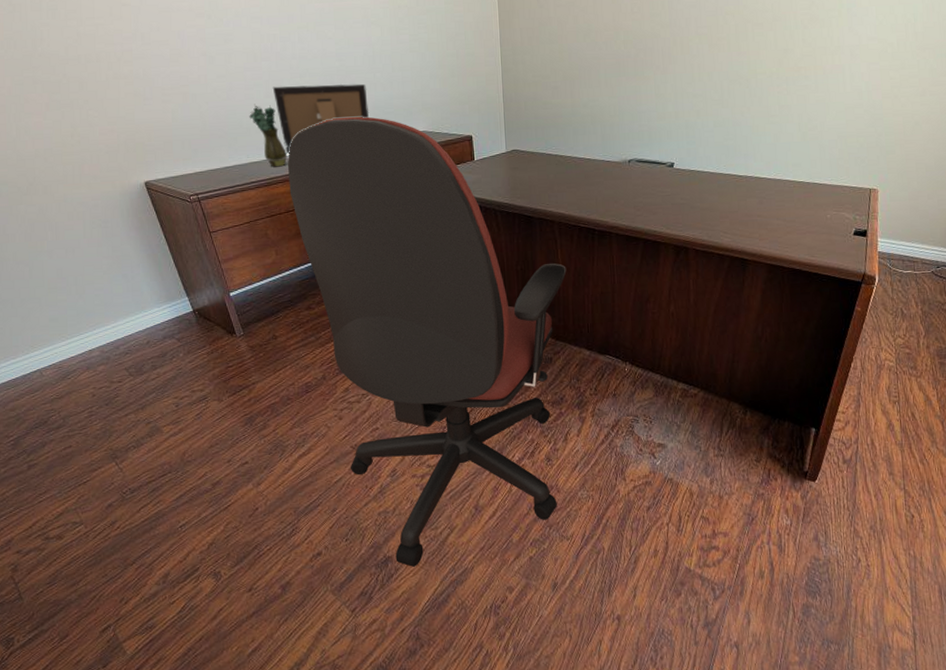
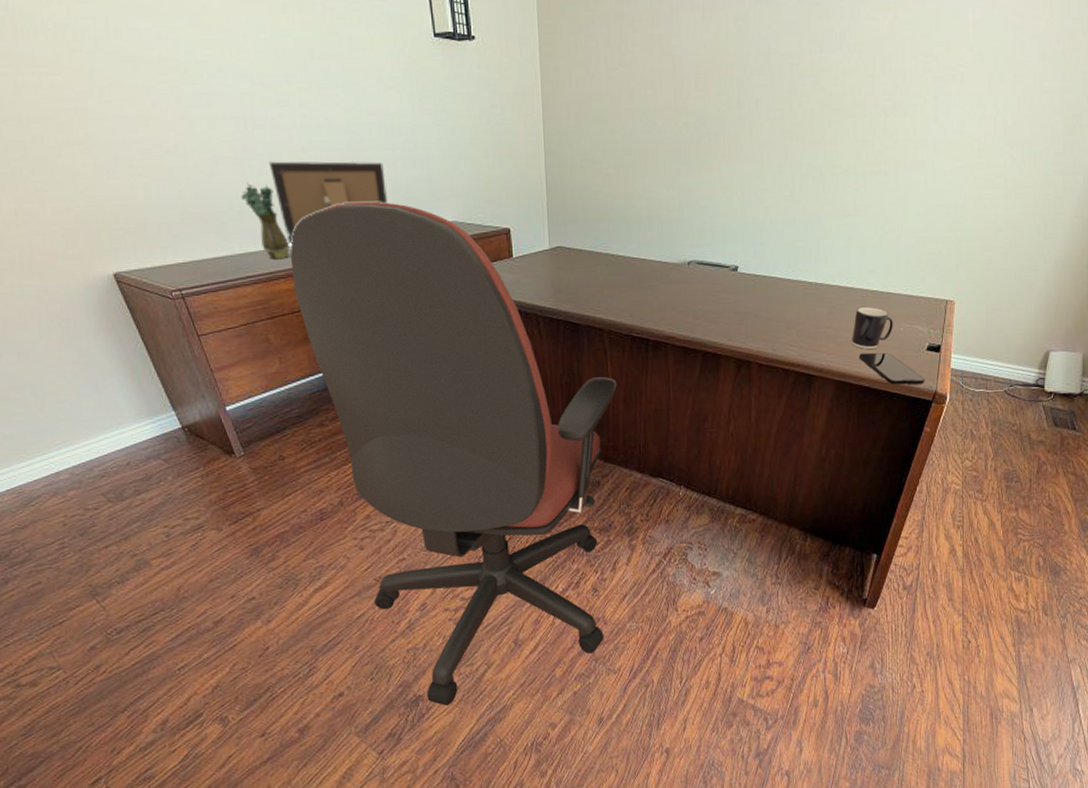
mug: none [781,196,820,236] -> present [852,306,893,350]
phone: none [789,238,854,267] -> present [859,352,925,385]

